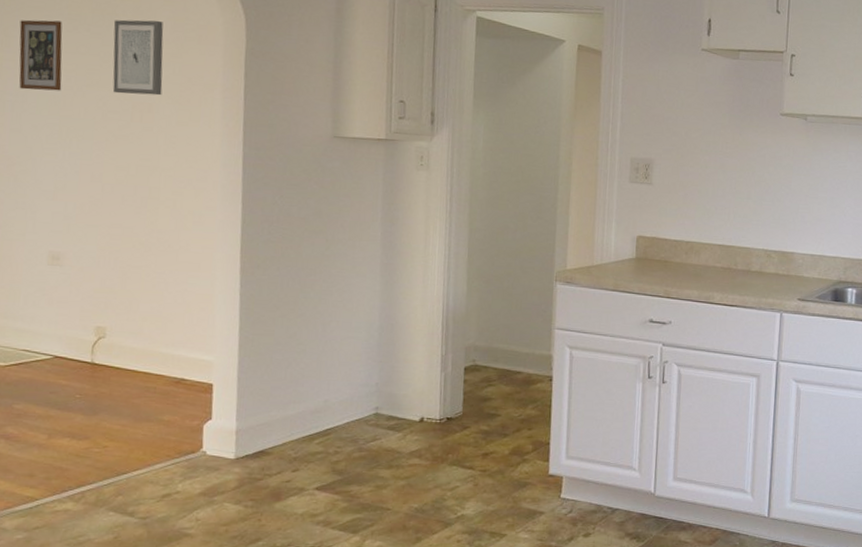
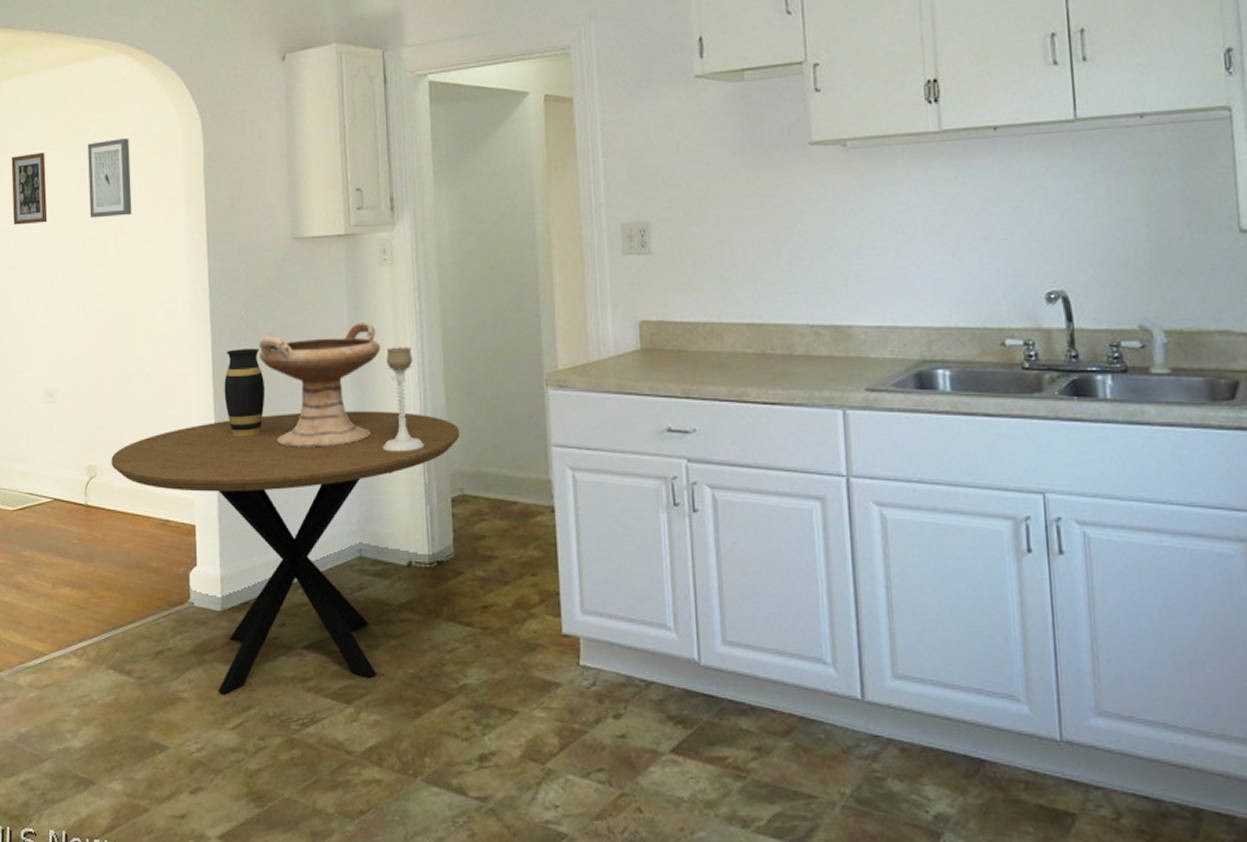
dining table: none [123,290,478,529] -> present [111,411,460,694]
vase: none [251,229,295,308] -> present [224,348,265,437]
decorative bowl: none [290,217,411,321] -> present [259,323,381,448]
candle holder: none [406,240,444,328] -> present [383,347,424,452]

